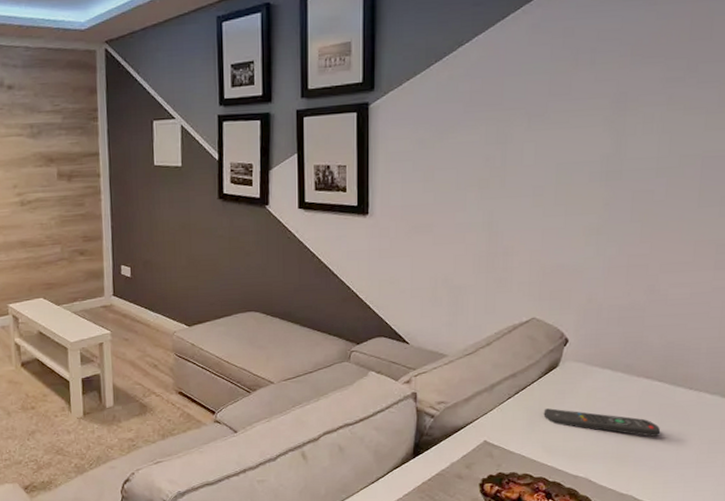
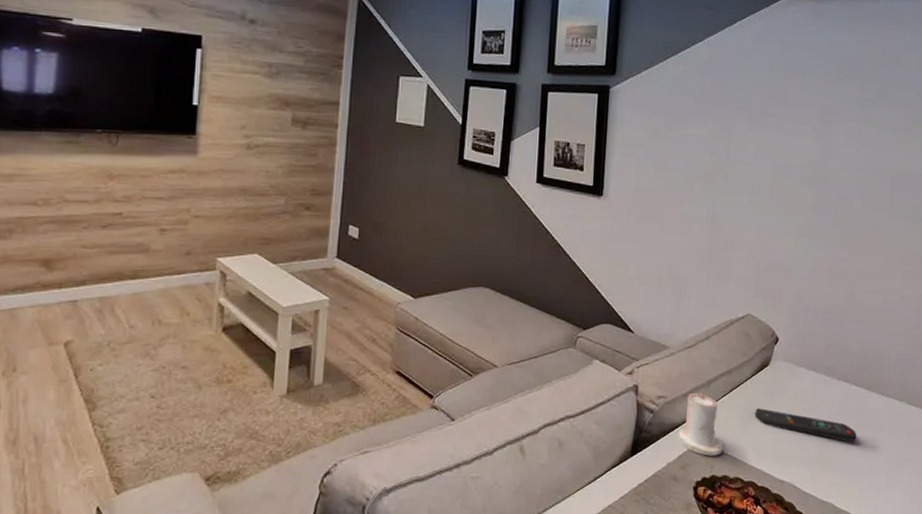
candle: none [461,394,510,455] -> present [678,390,723,456]

